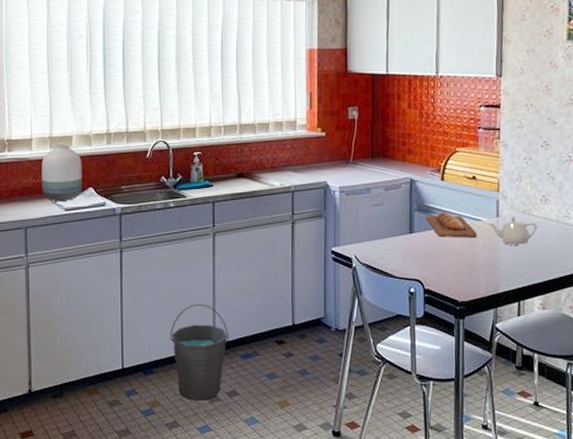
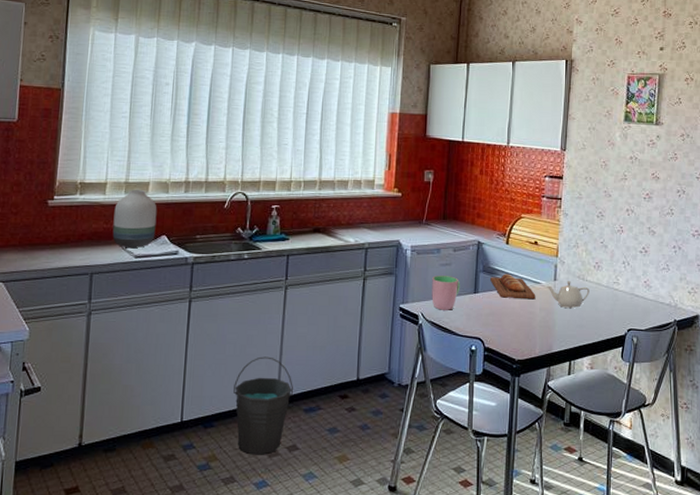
cup: none [364,216,395,252] -> present [431,276,461,310]

